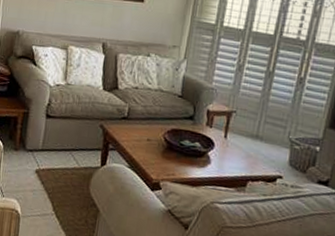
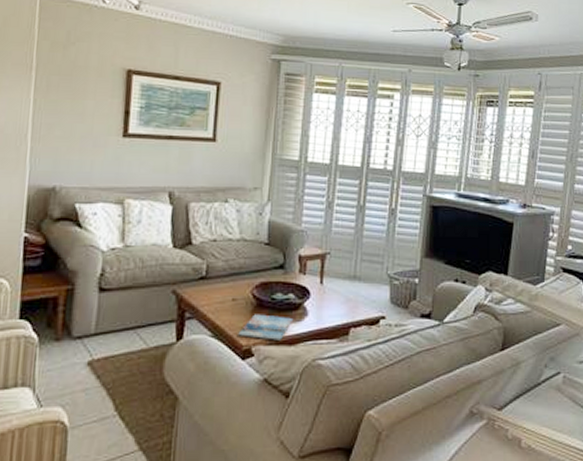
magazine: none [150,155,198,181] -> present [238,314,294,340]

